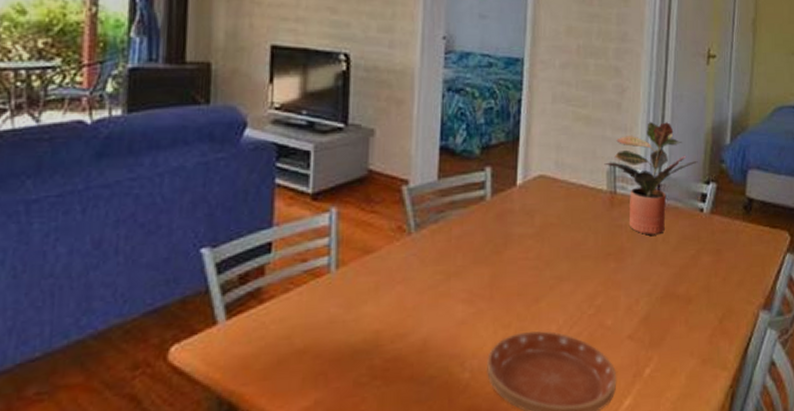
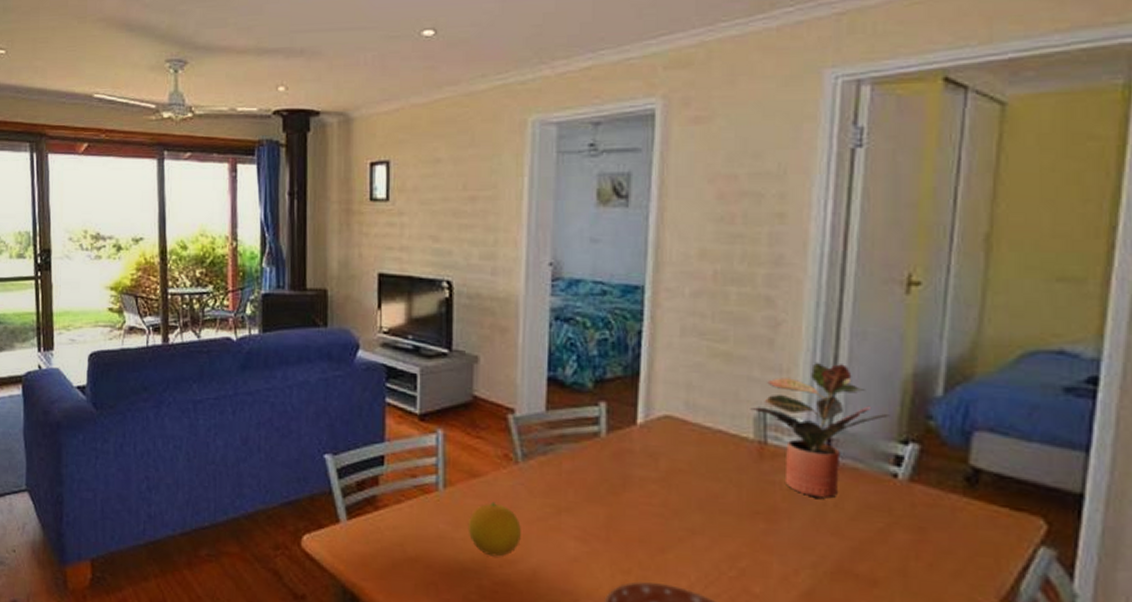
fruit: none [360,276,413,333] -> present [468,501,521,557]

